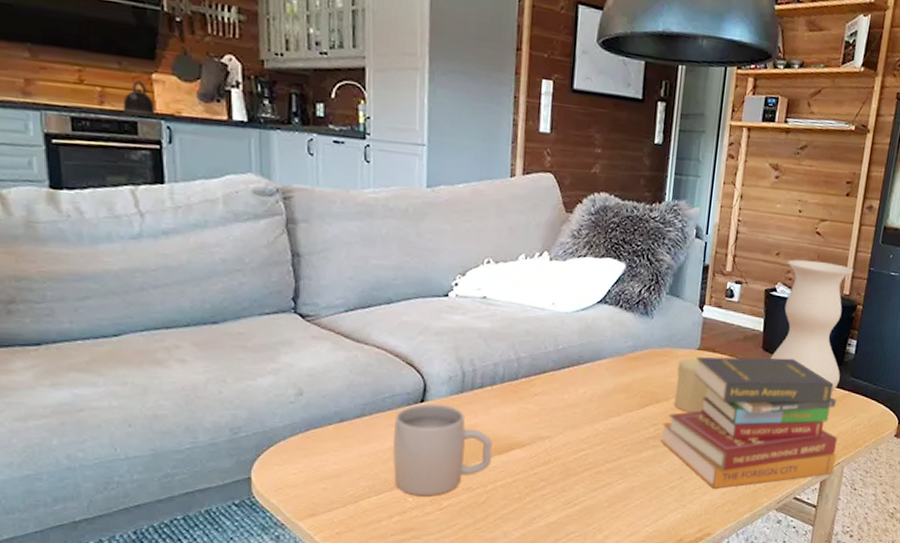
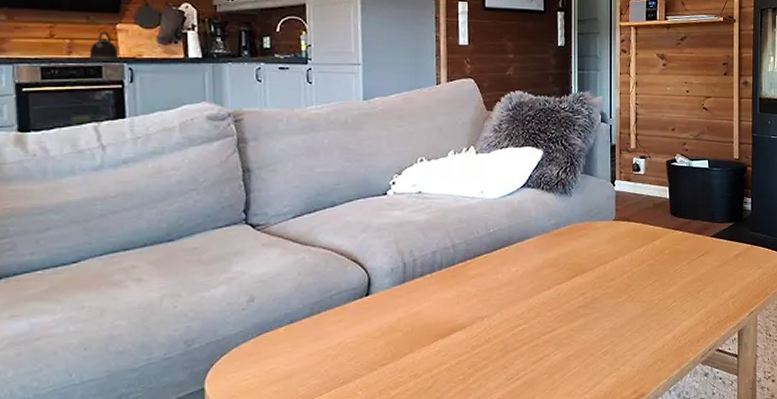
mug: present [392,403,492,496] -> none [340,295,435,389]
books: present [660,356,838,489] -> none [589,220,749,349]
candle: present [675,358,709,413] -> none [598,229,627,279]
vase: present [770,259,853,392] -> none [679,132,741,247]

